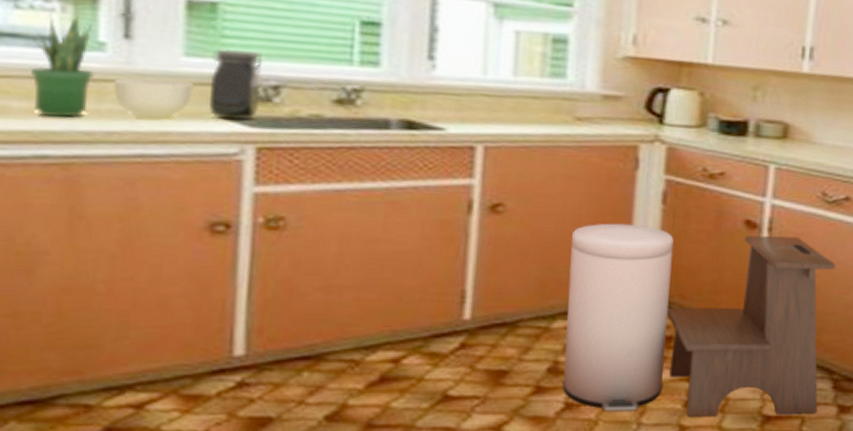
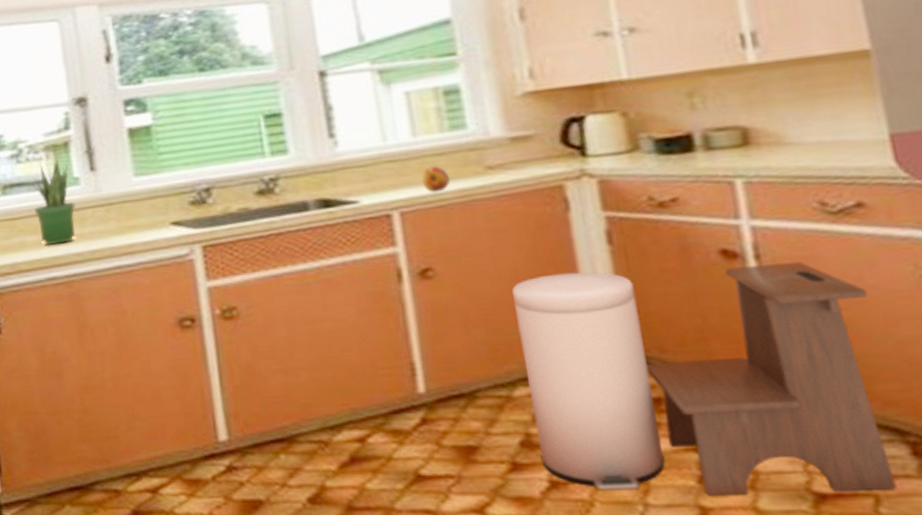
bowl: present [113,78,194,119] -> none [89,197,146,235]
jar: present [209,48,263,120] -> none [154,161,199,227]
fruit: none [512,107,540,134] -> present [421,166,451,193]

